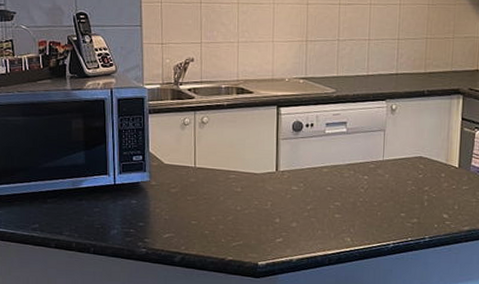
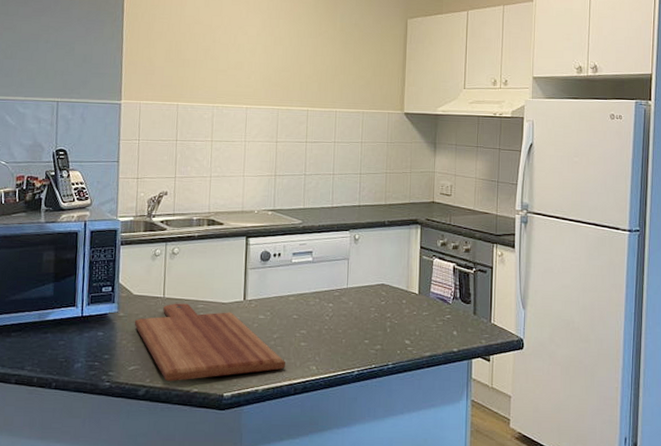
cutting board: none [167,173,319,250] -> present [135,303,285,382]

